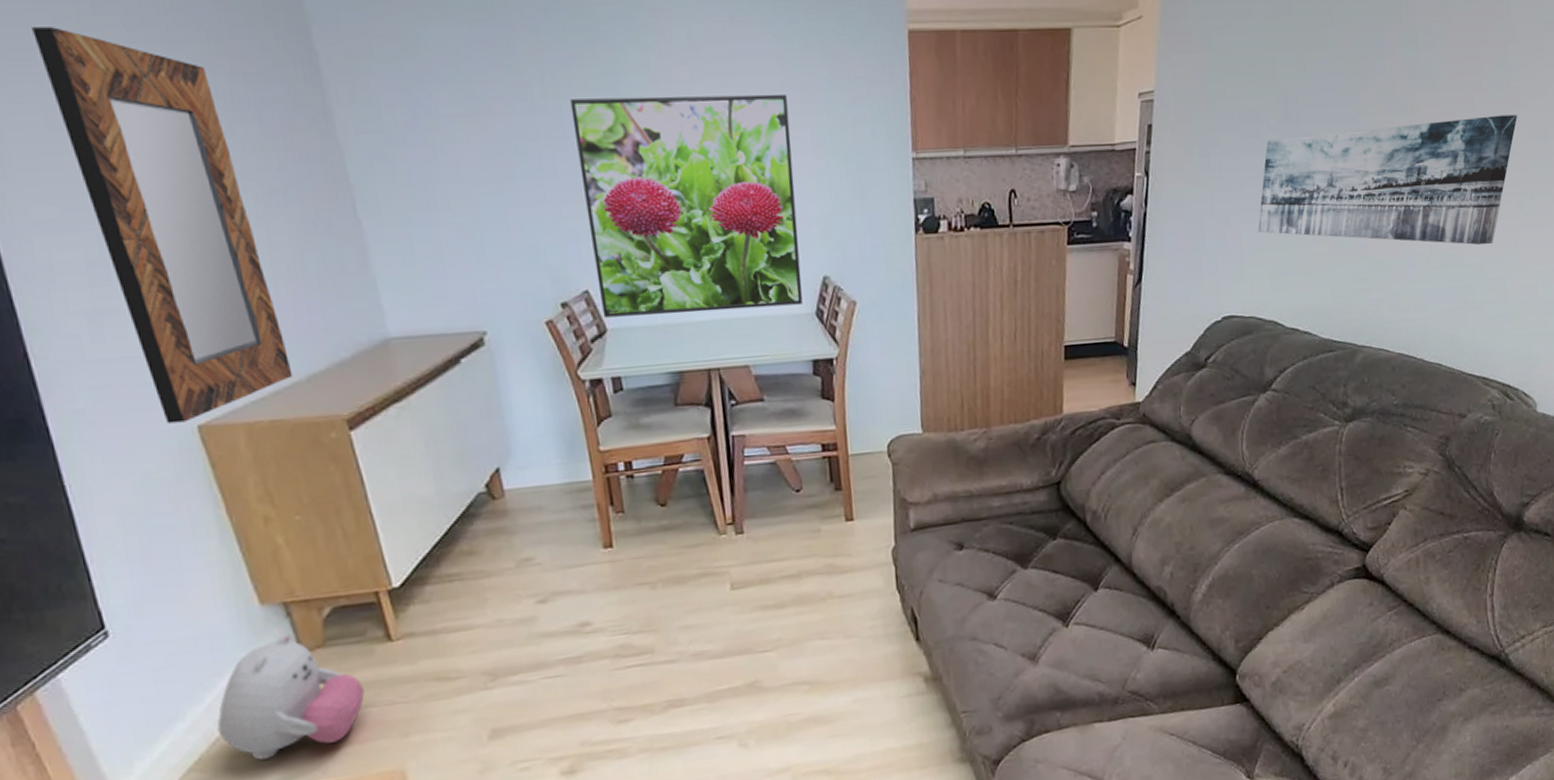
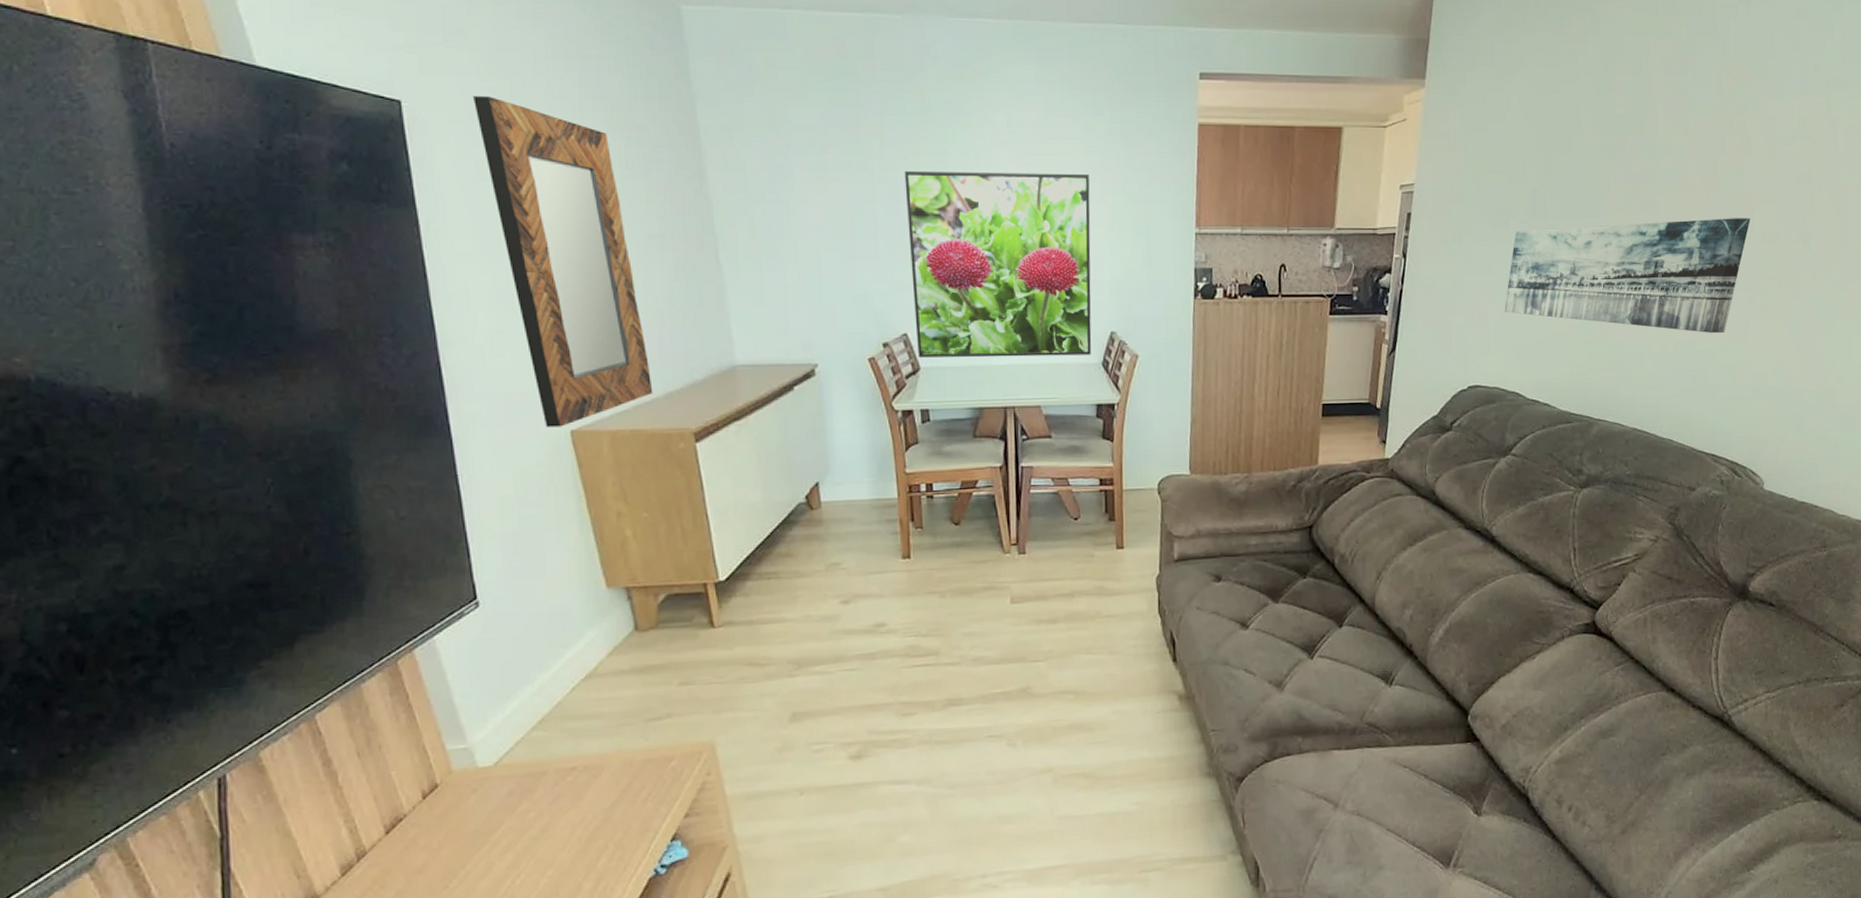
plush toy: present [217,633,365,760] -> none [560,614,687,724]

